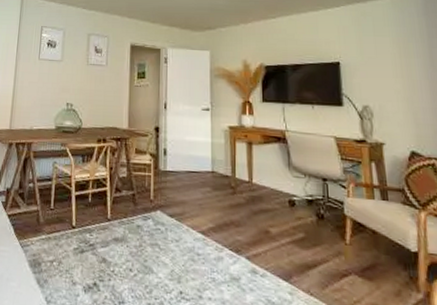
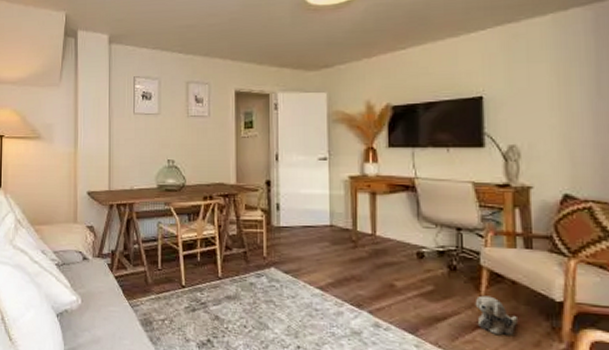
plush toy: none [341,244,381,284] -> present [475,295,519,336]

